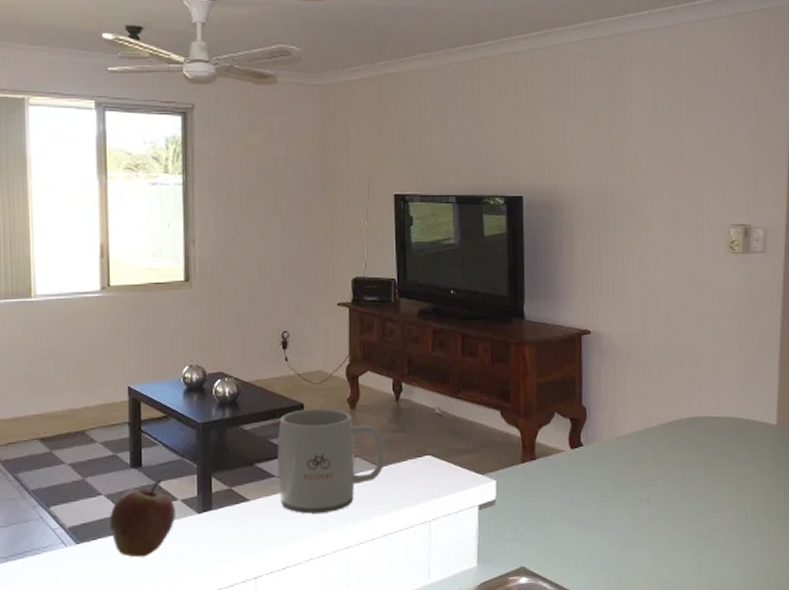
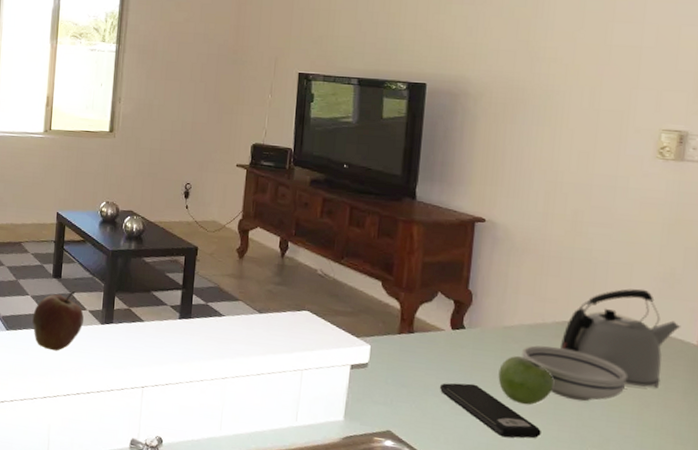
mug: present [277,408,387,514] -> none [169,252,268,345]
phone: none [565,501,659,549] -> present [439,383,541,438]
fruit: none [617,463,665,512] -> present [498,355,554,405]
bowl: none [635,448,725,499] -> present [522,345,627,402]
kettle: none [667,379,762,474] -> present [559,289,681,388]

